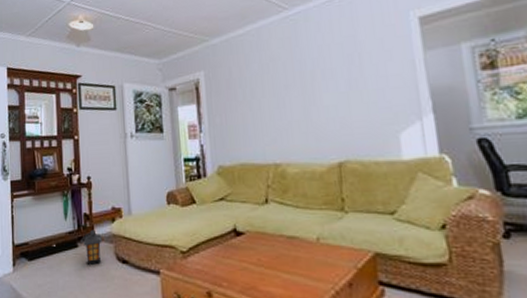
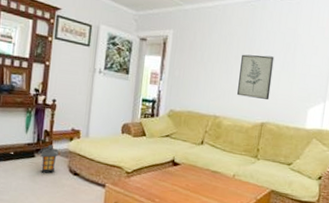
wall art: none [293,75,342,134] -> present [237,54,275,100]

